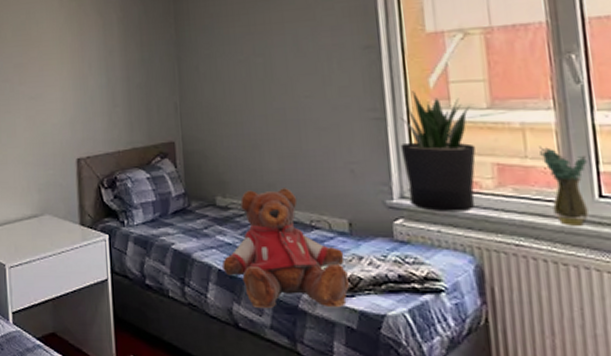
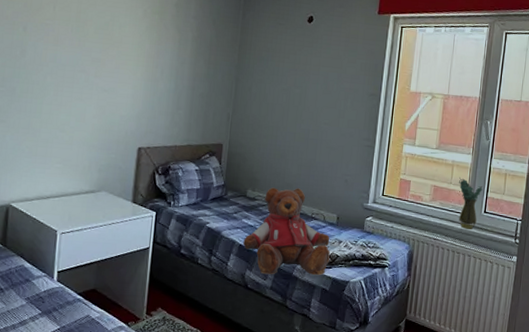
planter: present [400,91,477,213] -> none [378,130,426,216]

